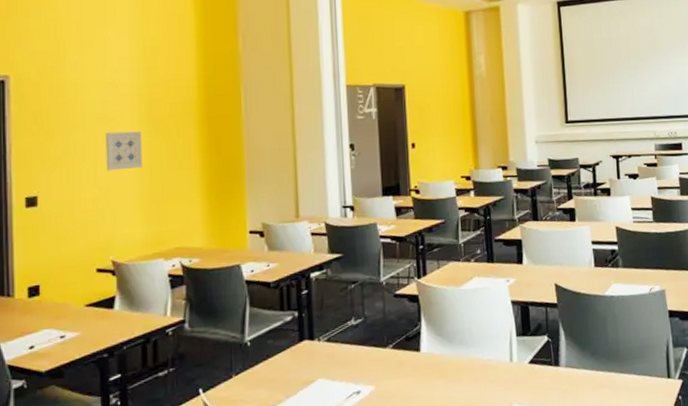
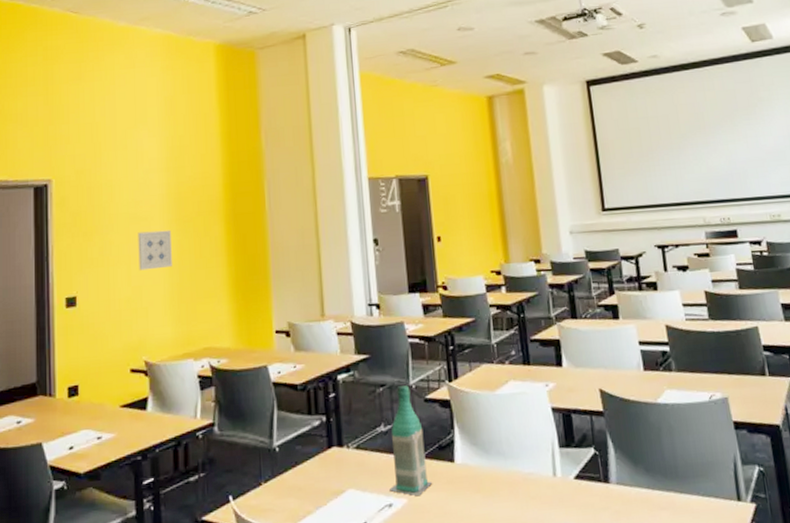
bottle: none [358,282,398,383] -> present [389,385,432,496]

